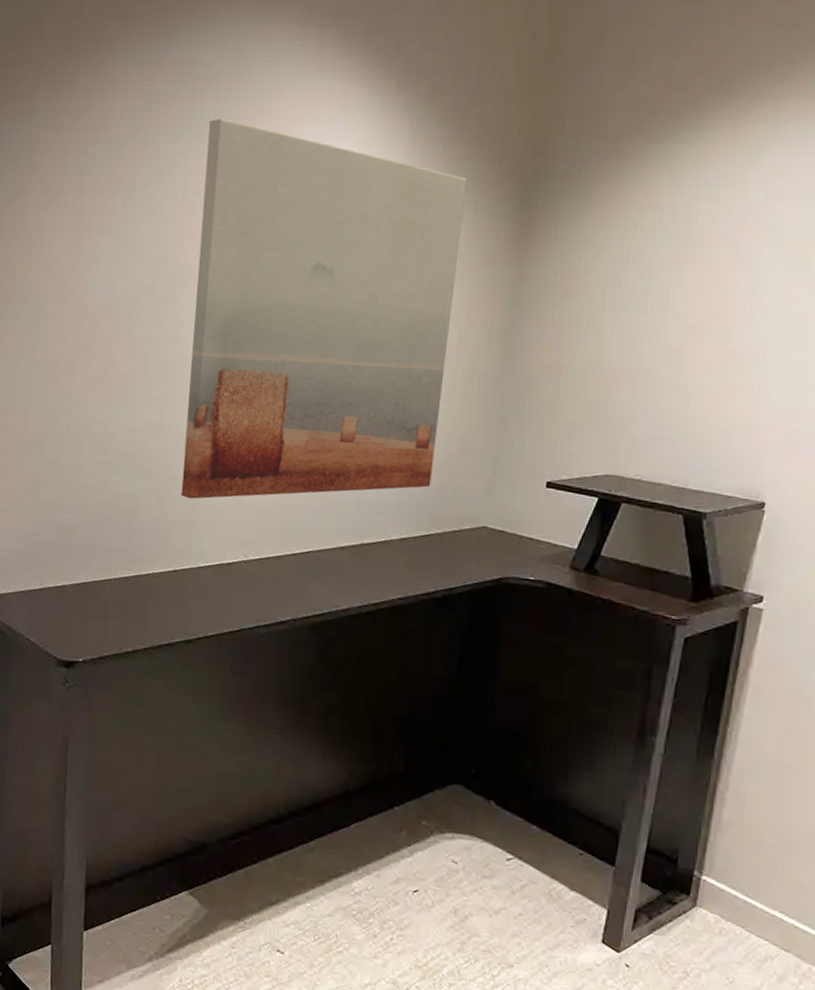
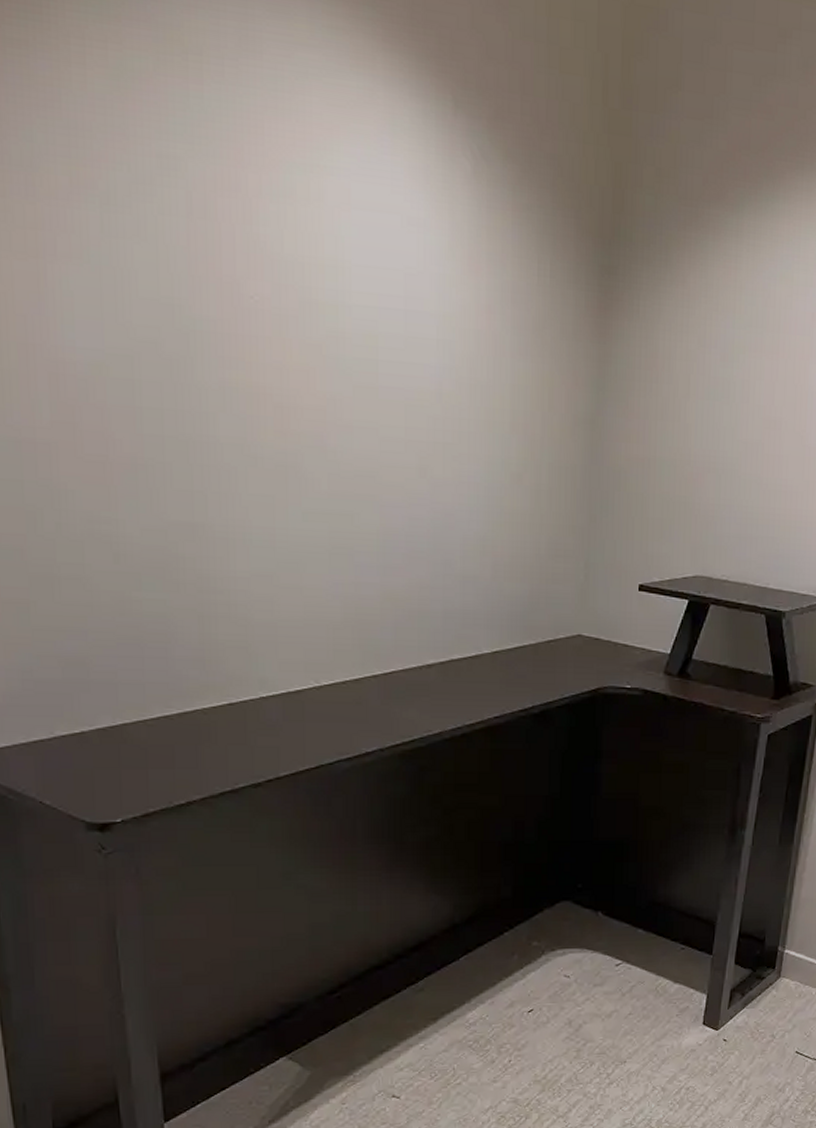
wall art: present [181,118,467,499] -> none [212,114,541,617]

